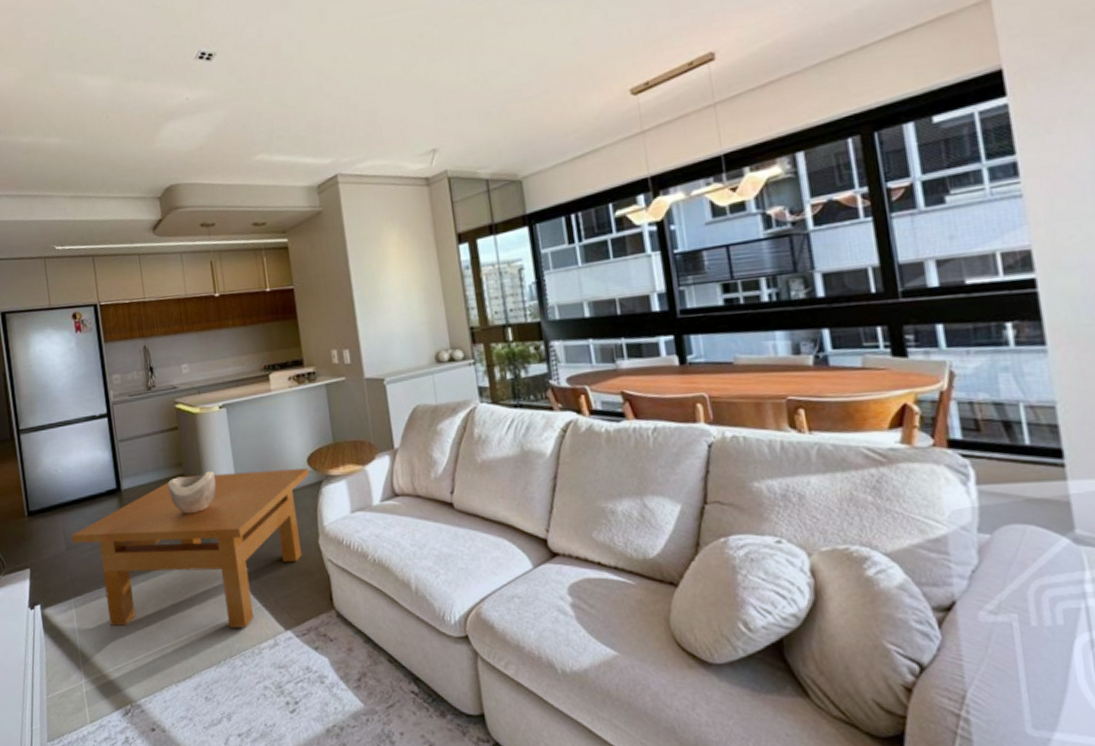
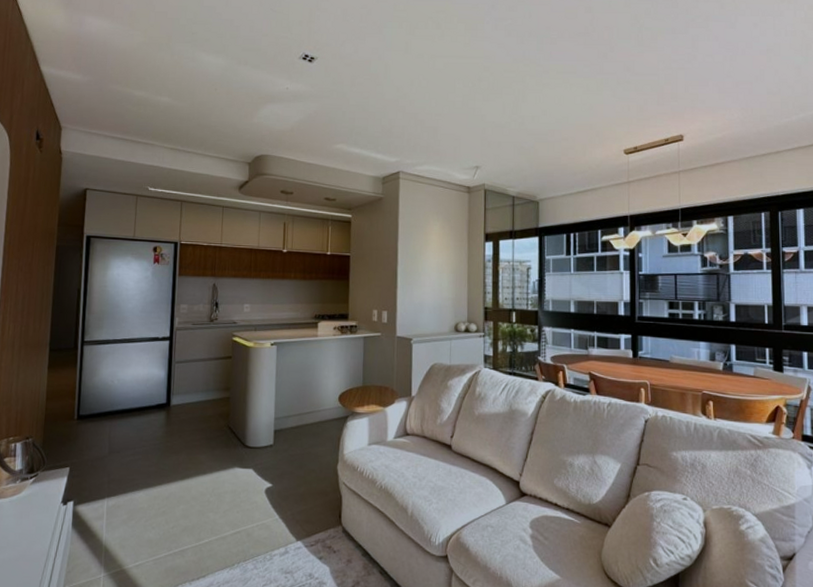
table: present [71,468,310,628] -> none [115,399,339,536]
decorative bowl: present [168,470,216,514] -> none [214,397,257,433]

